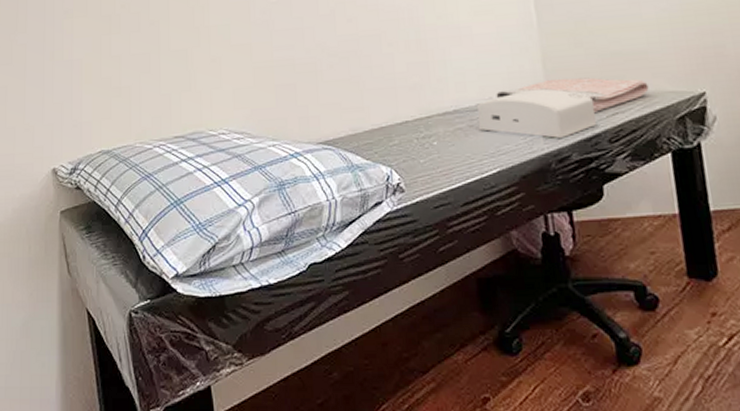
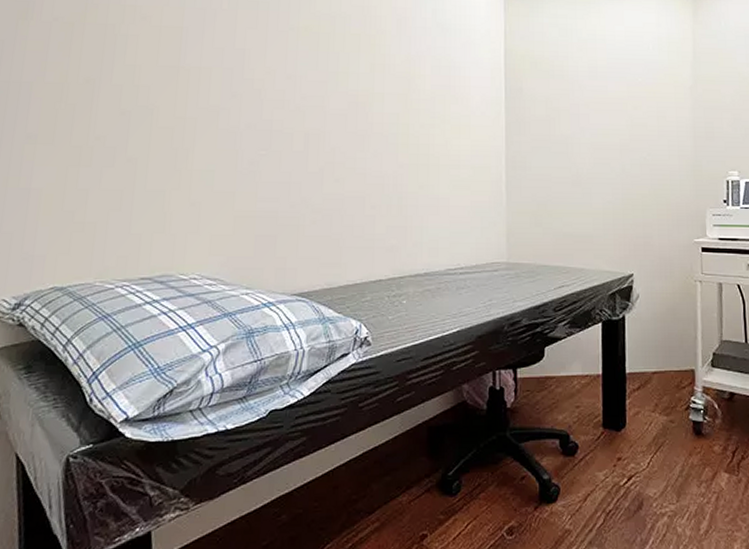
tissue dispenser: present [477,89,597,138] -> none [445,260,546,304]
towel: present [496,77,649,112] -> none [464,252,590,284]

